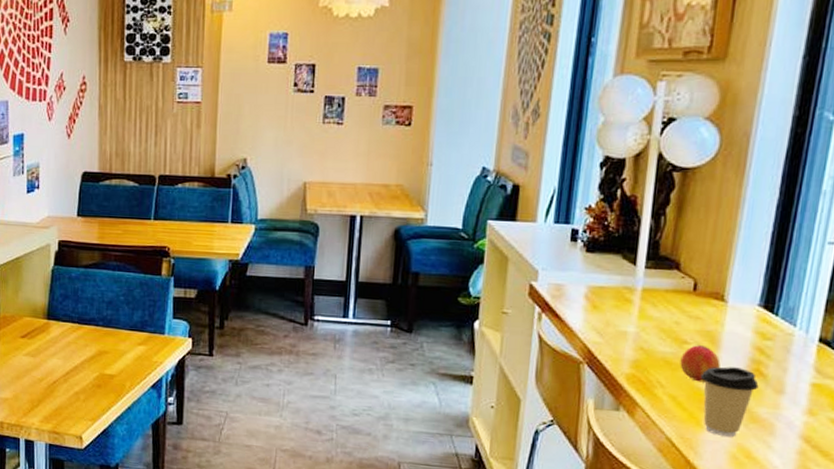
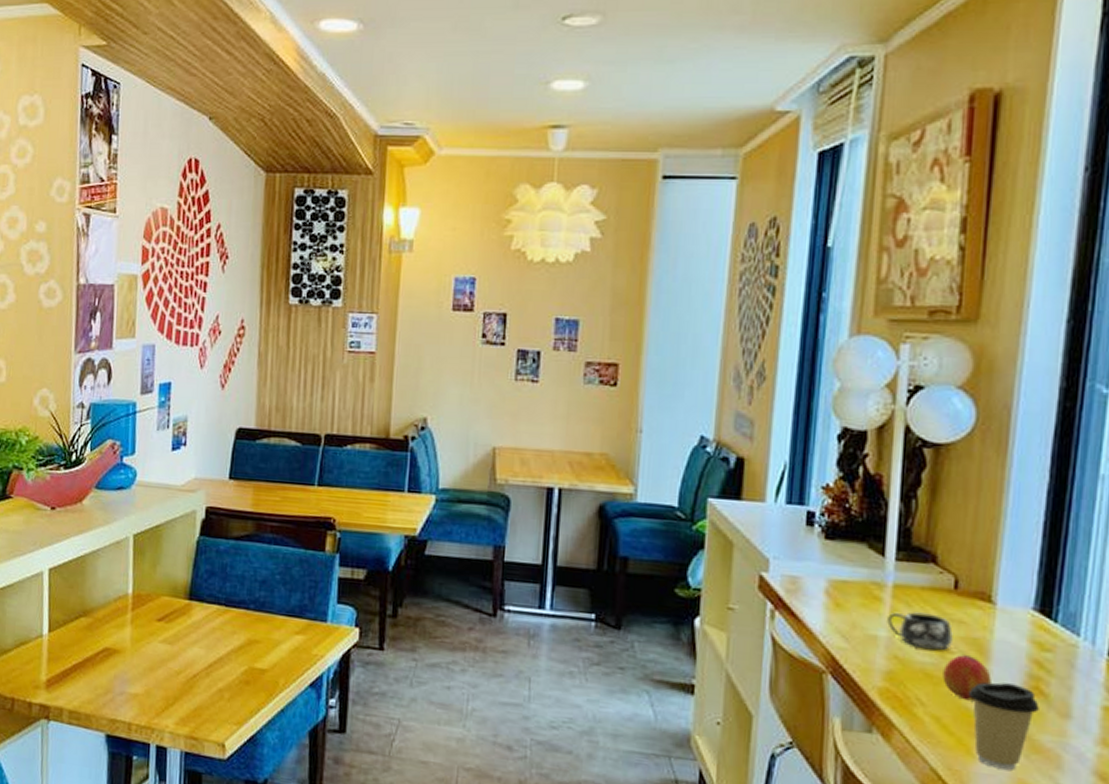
mug: none [636,311,690,342] -> present [887,612,953,651]

